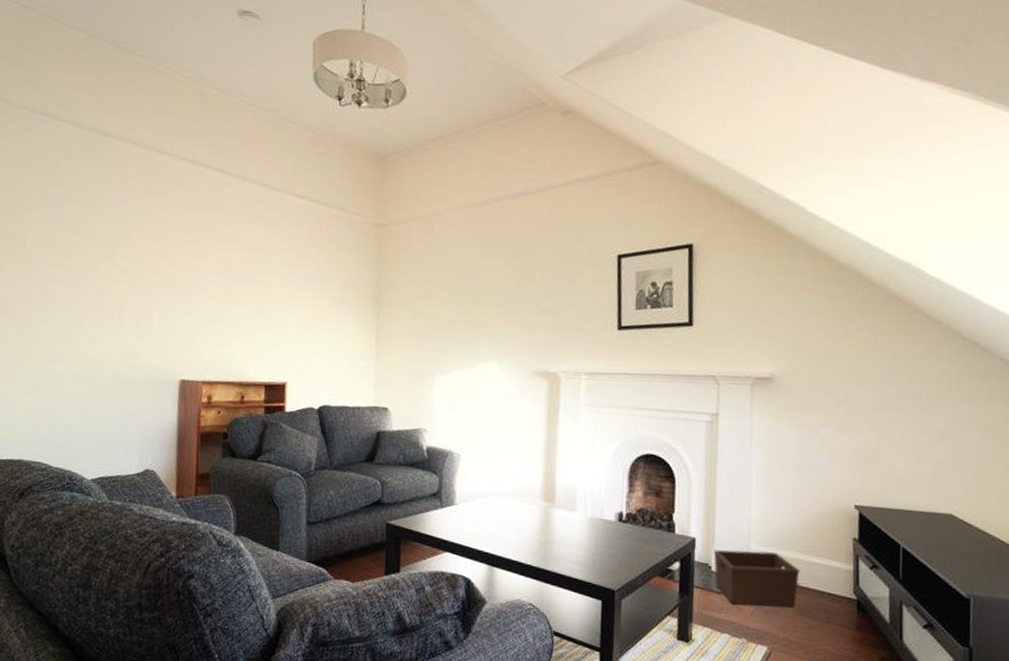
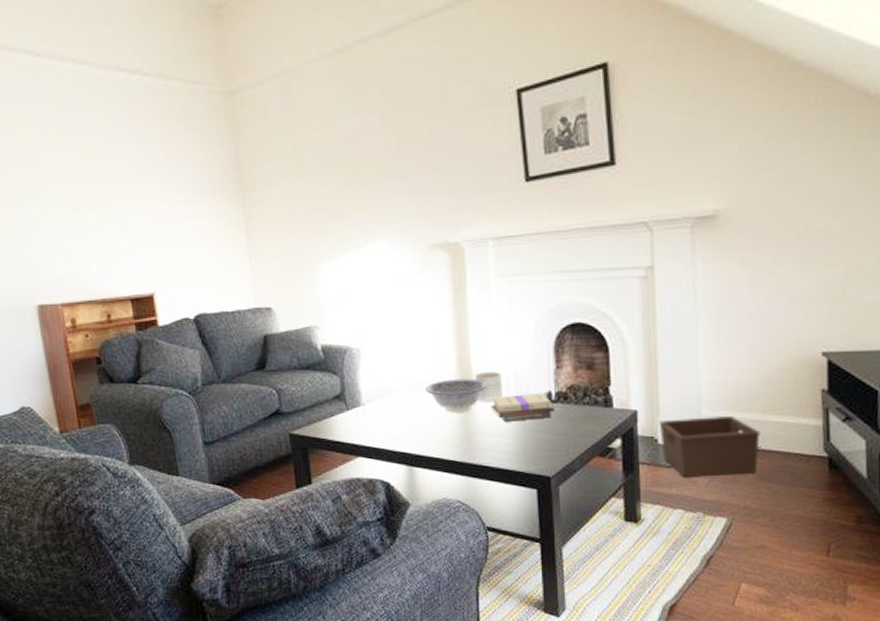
decorative bowl: none [513,490,569,522] -> present [425,378,489,413]
mug: none [557,487,581,517] -> present [475,372,502,404]
books: none [568,511,624,536] -> present [490,393,554,422]

